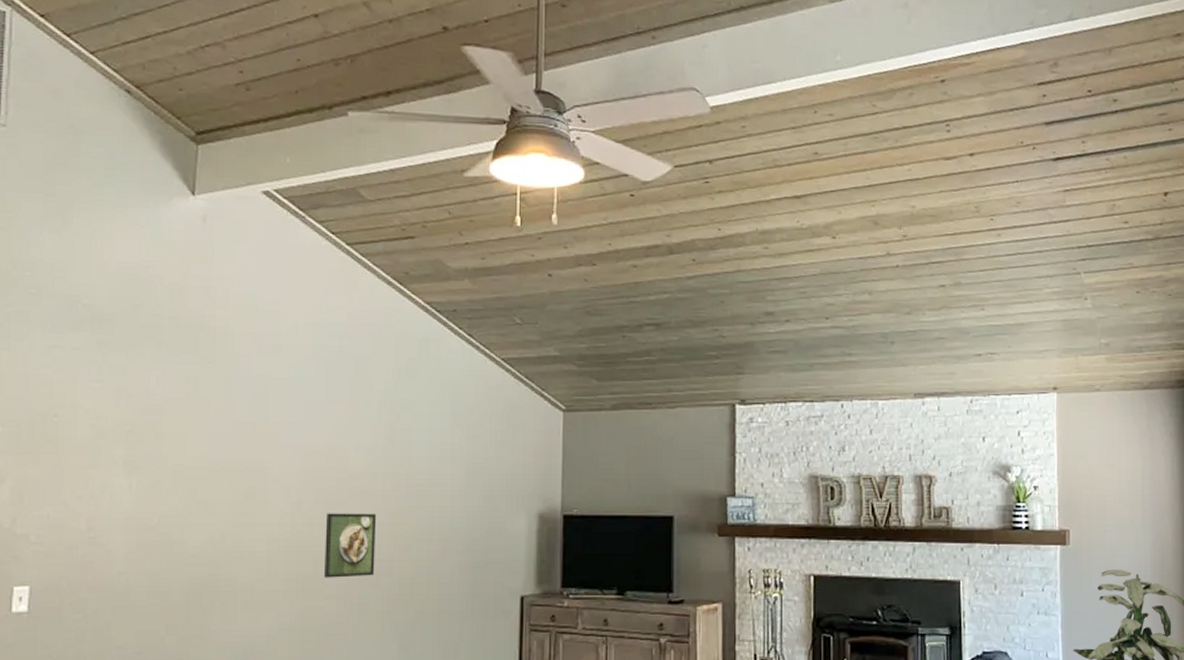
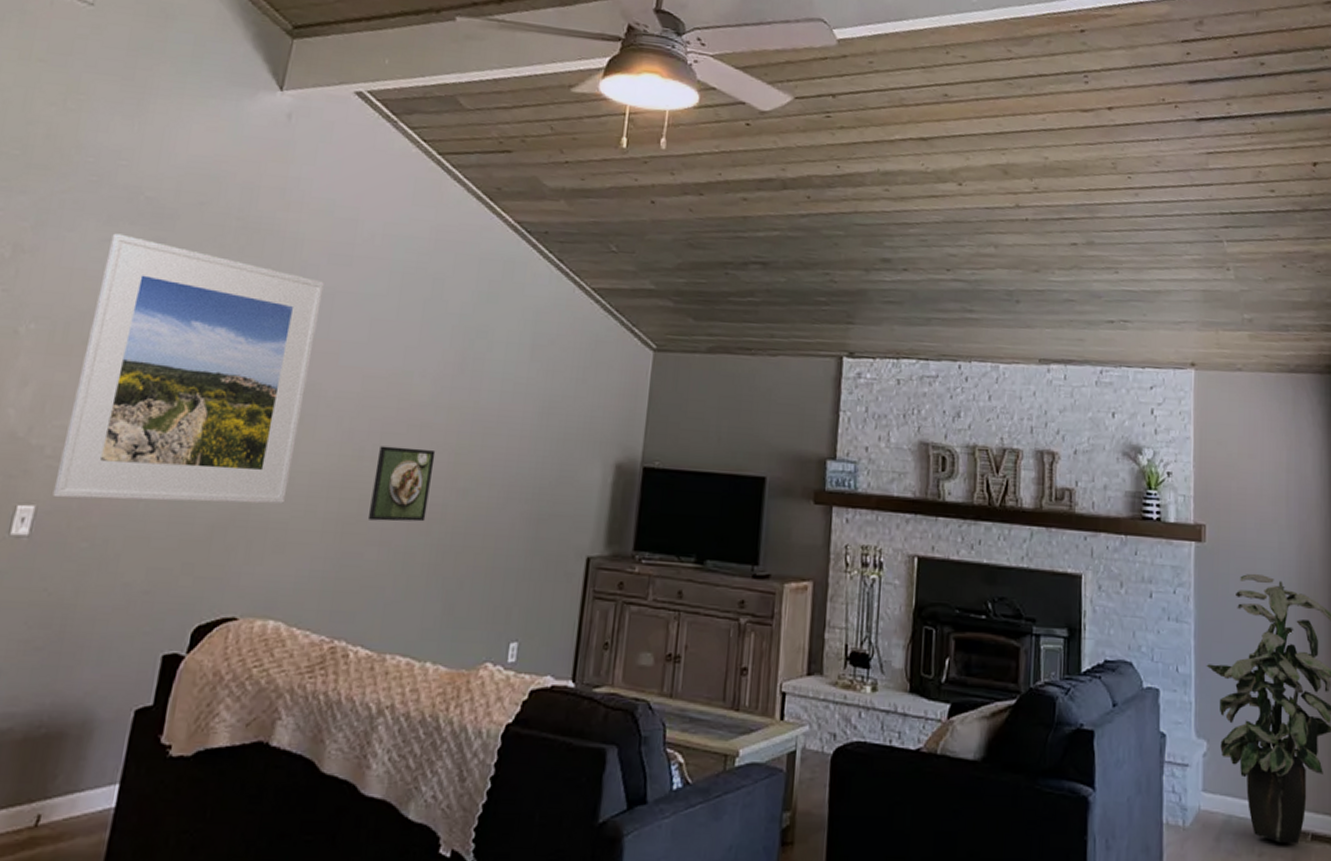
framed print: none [43,340,257,578] -> present [52,233,324,504]

